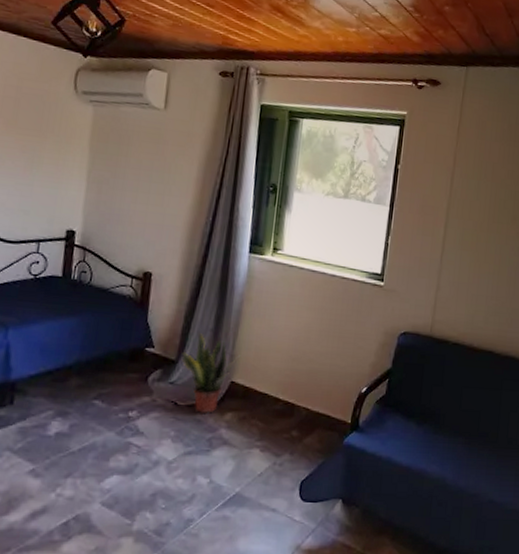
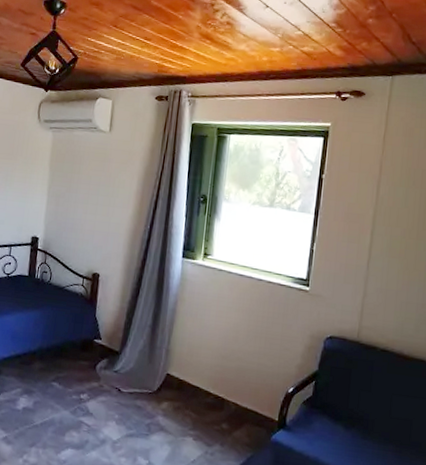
potted plant: present [181,332,240,415] -> none [124,327,175,402]

